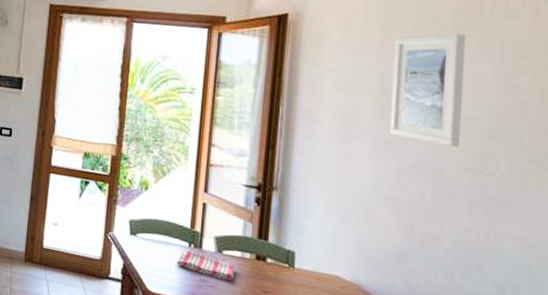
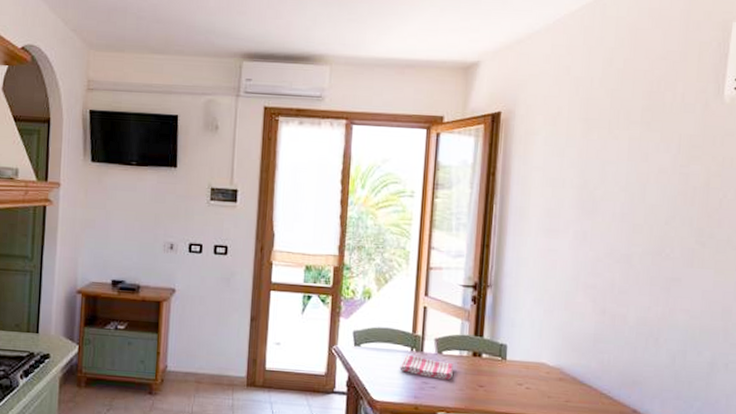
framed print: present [389,33,466,148] -> none [587,127,650,234]

